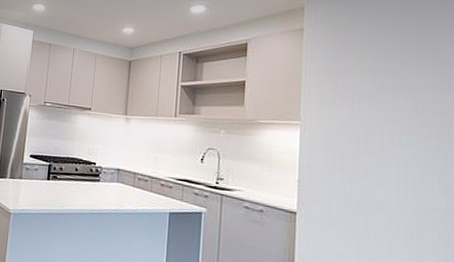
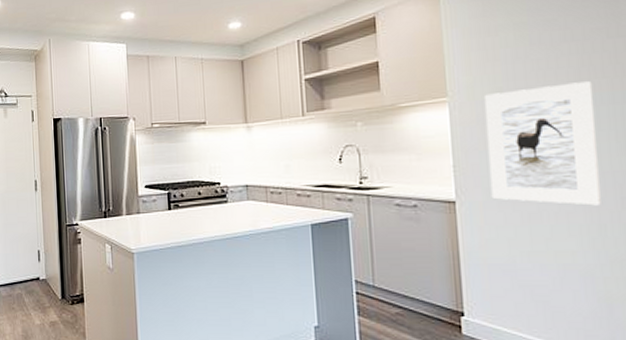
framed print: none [327,123,423,236] -> present [483,81,601,206]

